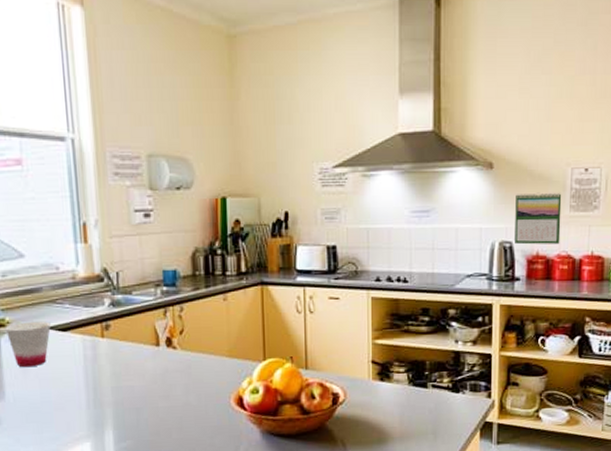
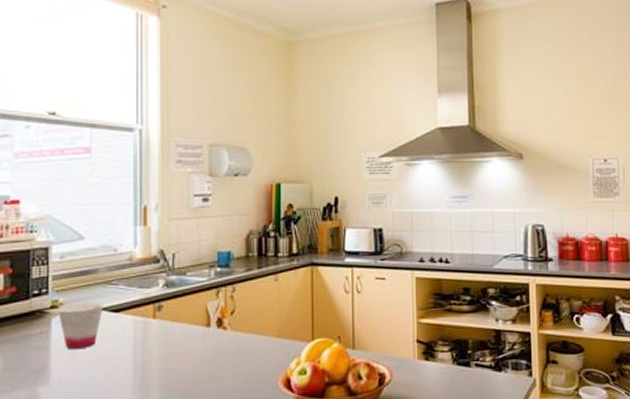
calendar: present [515,192,562,245] -> none [544,180,587,228]

